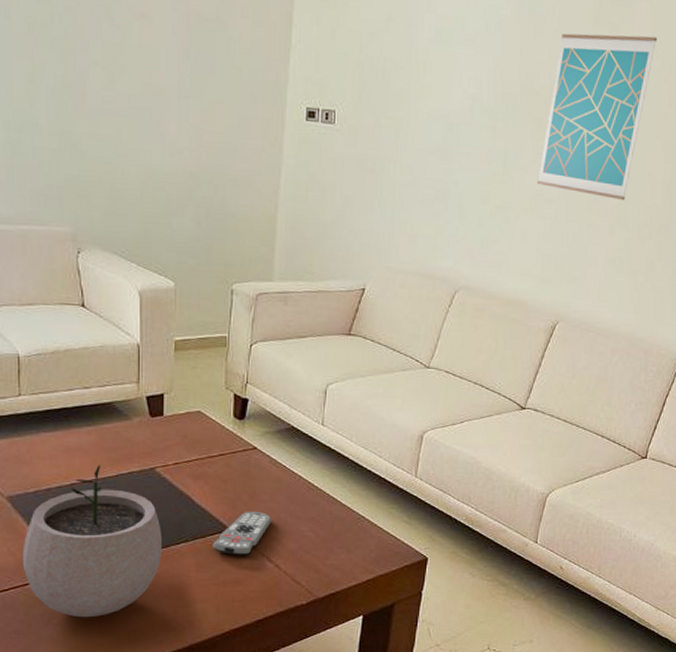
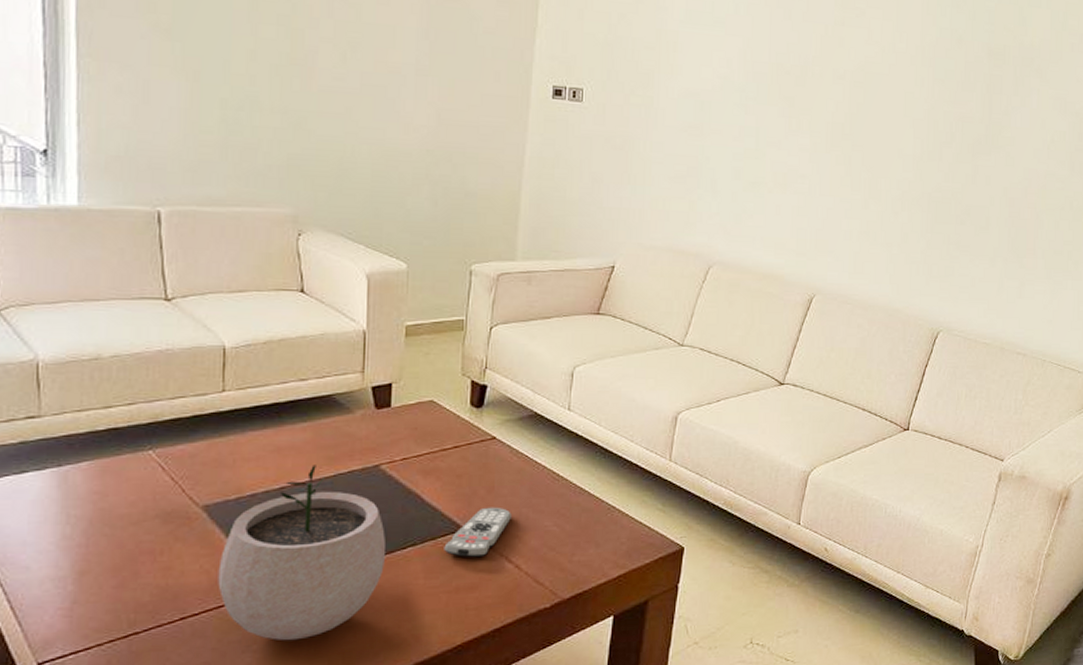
wall art: present [536,33,657,200] -> none [789,17,901,174]

